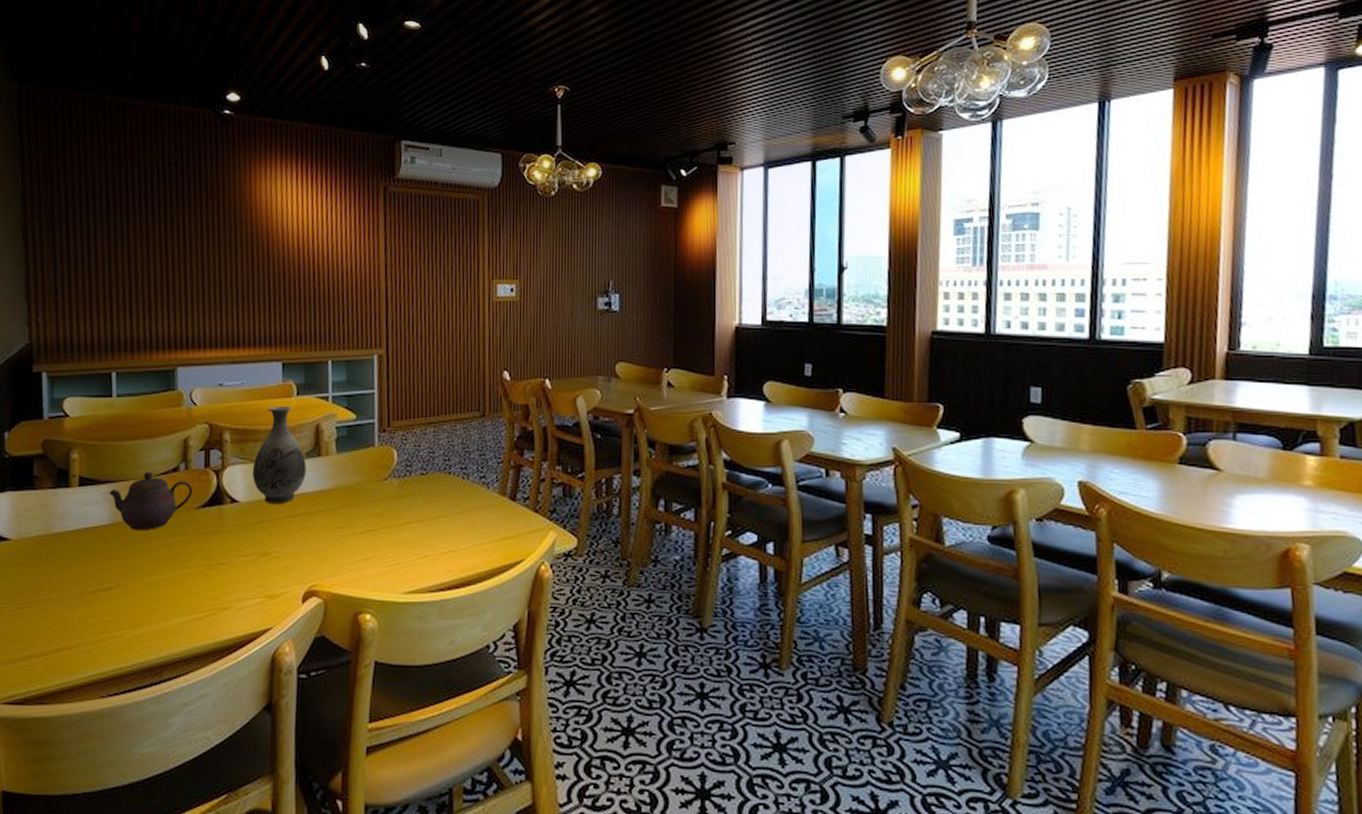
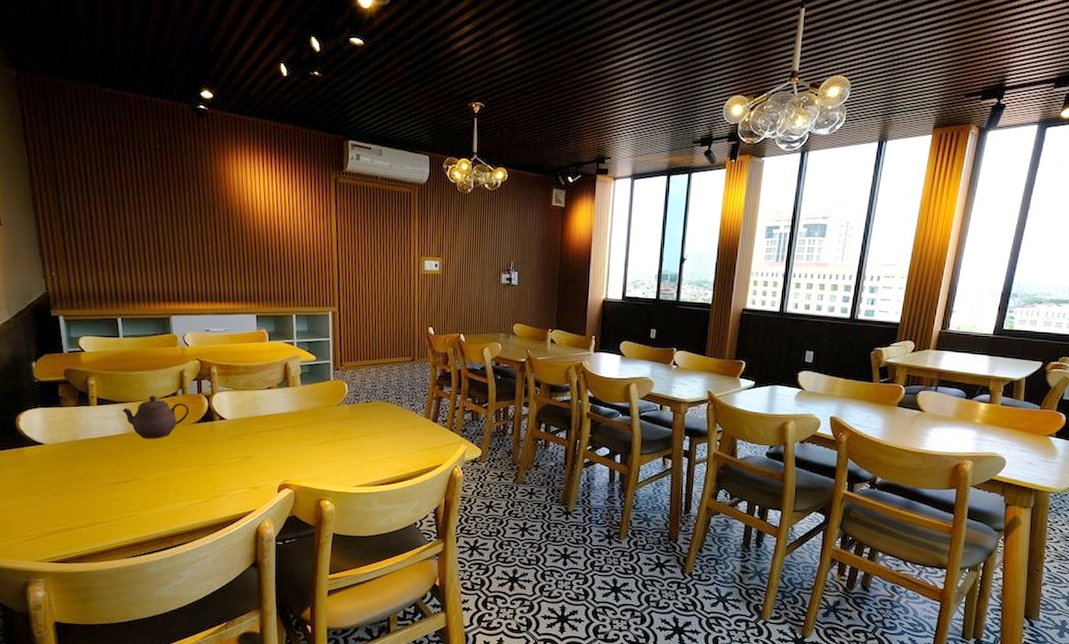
vase: present [252,406,306,503] -> none [235,348,278,421]

